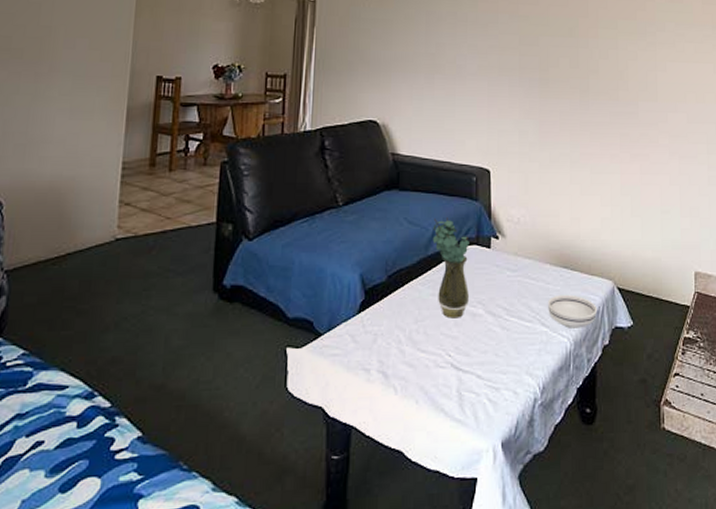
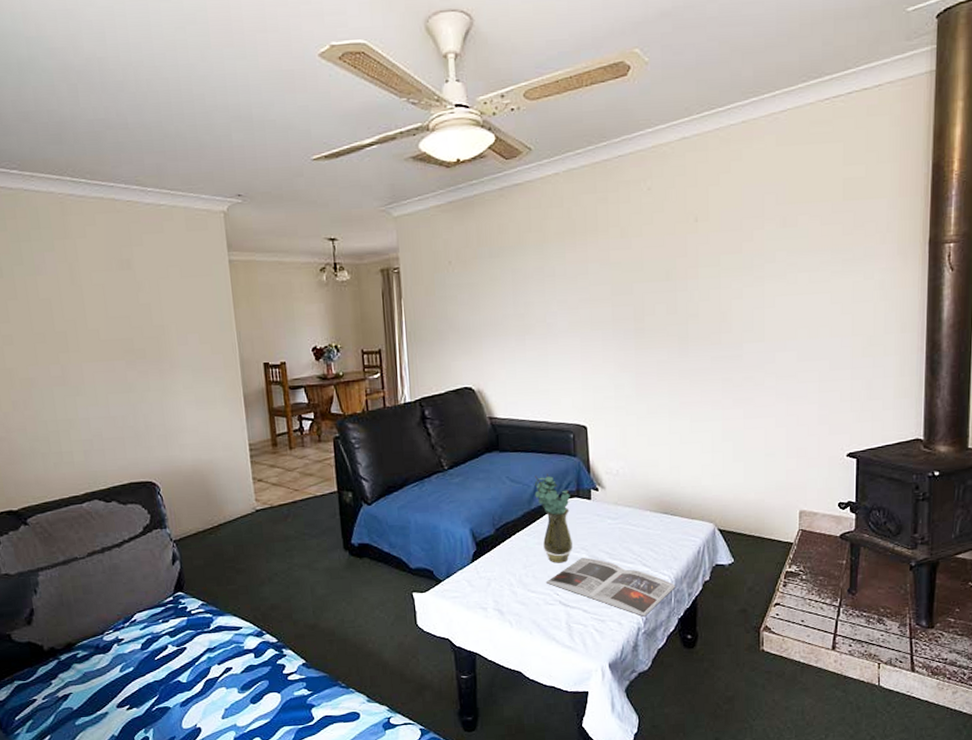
magazine: none [437,313,575,385] -> present [545,557,676,617]
bowl: present [548,294,598,328] -> none [649,537,699,568]

